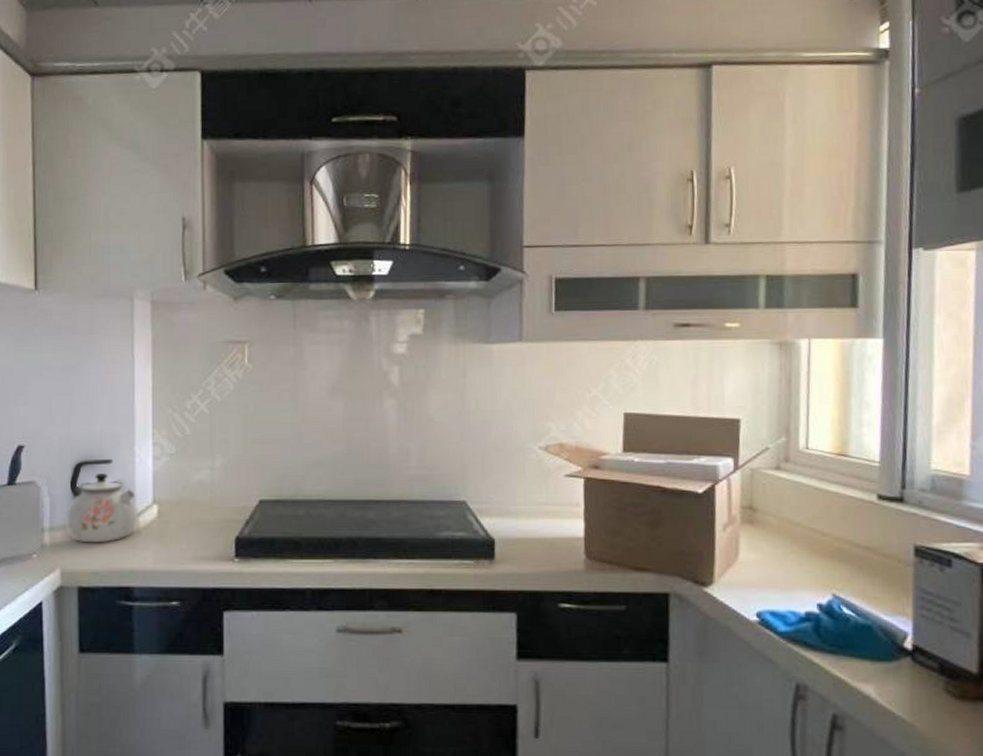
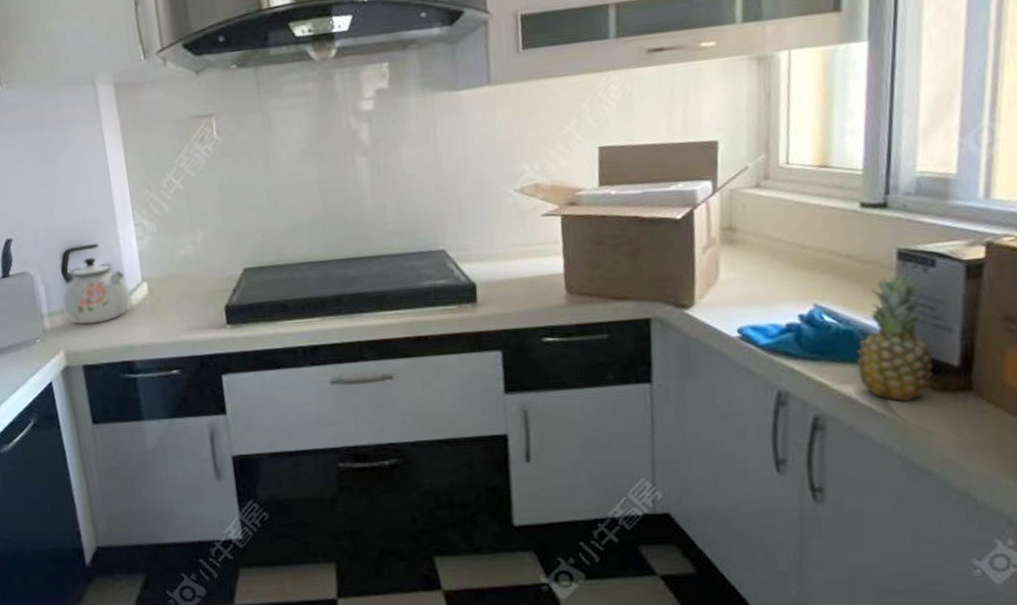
fruit: none [876,572,952,708] -> present [857,274,933,403]

